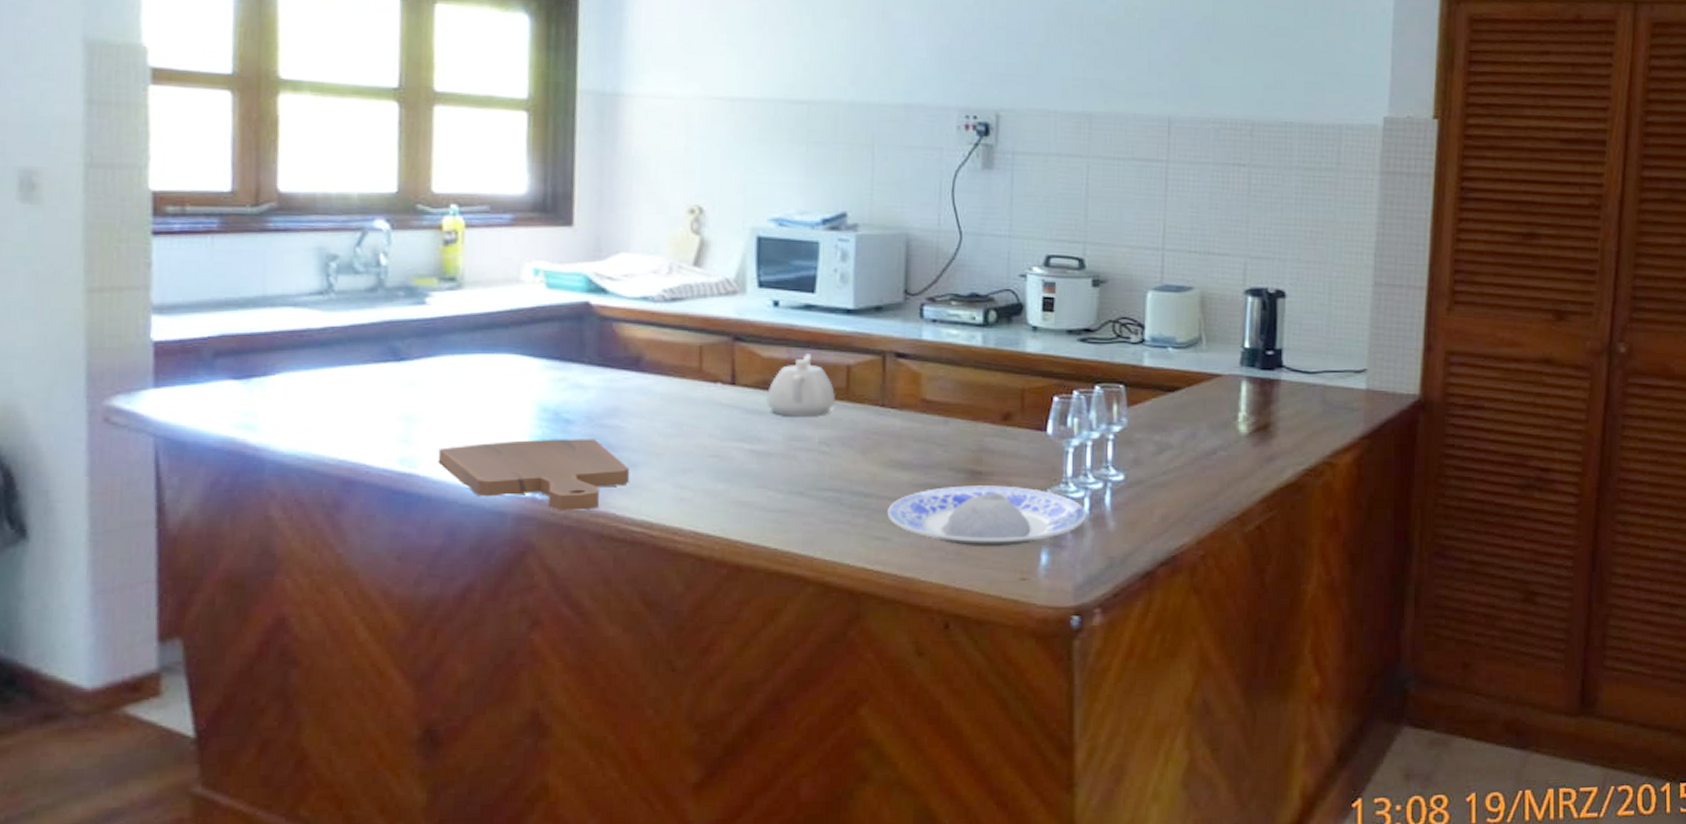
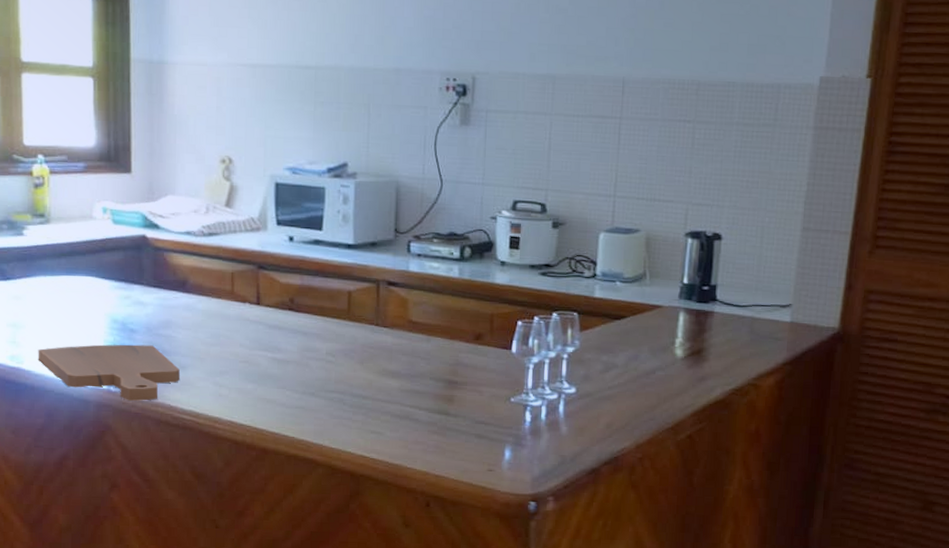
teapot: present [766,353,837,416] -> none [285,280,340,332]
plate: present [886,485,1087,546] -> none [380,392,544,443]

